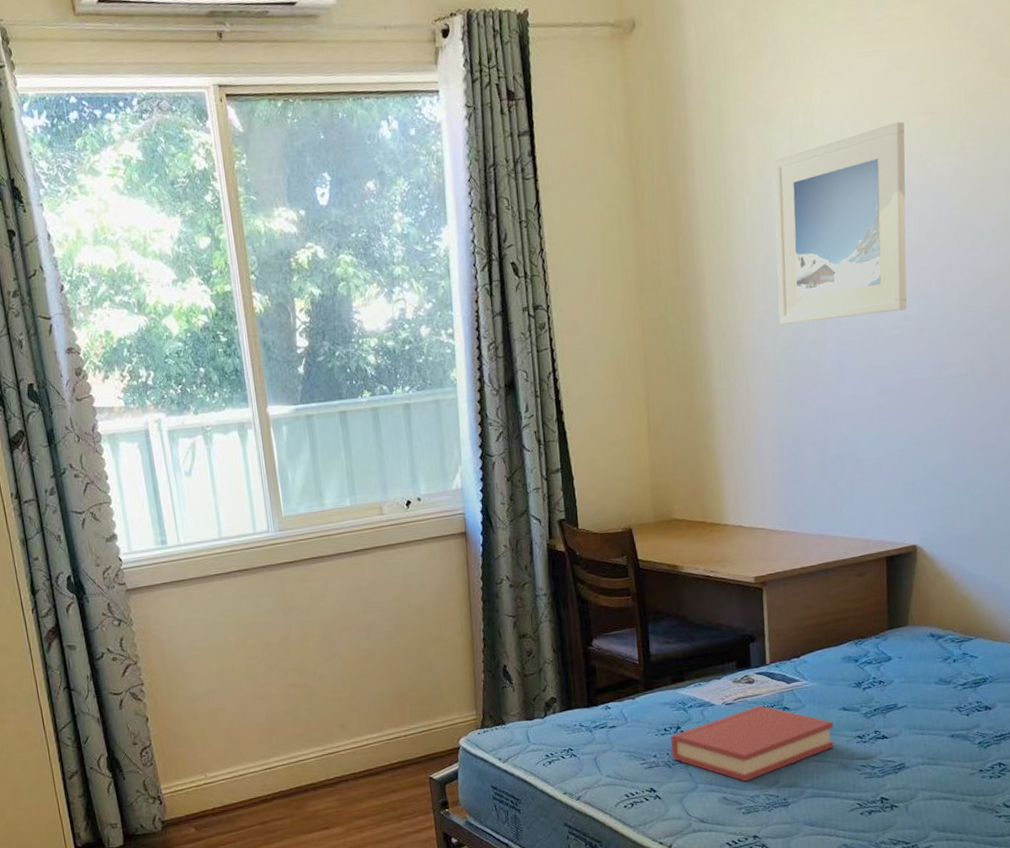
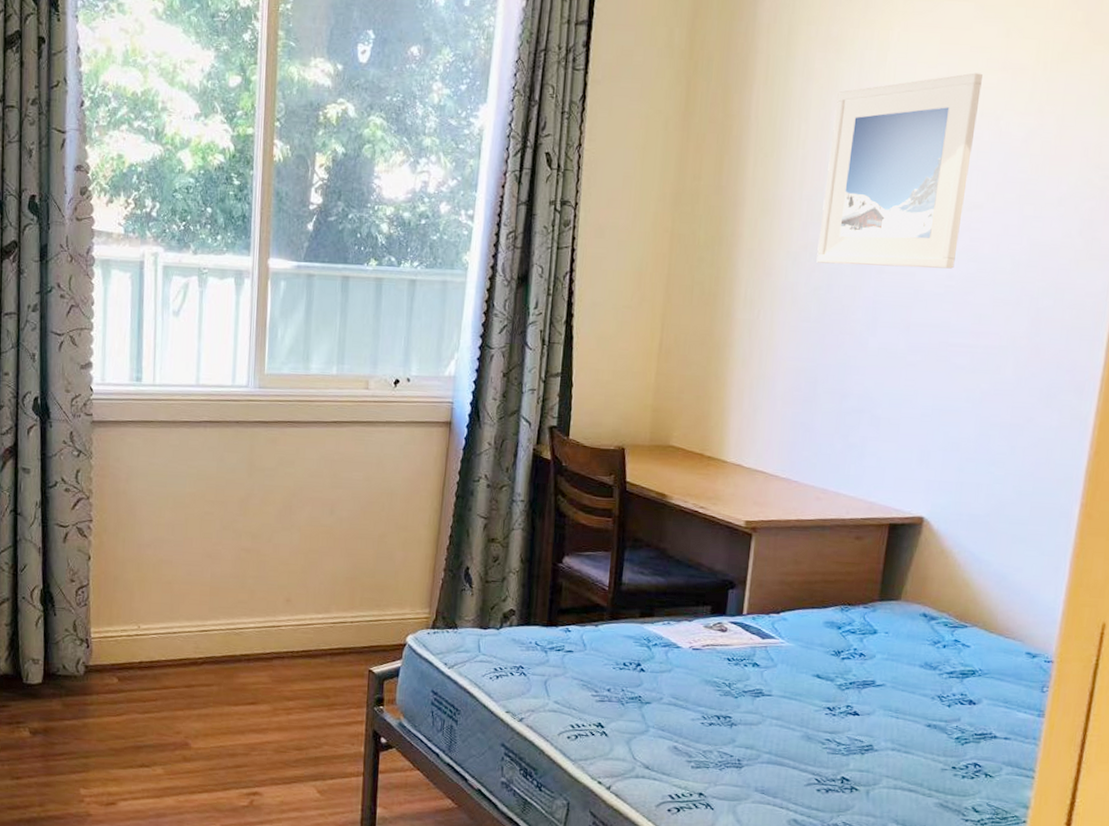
hardback book: present [670,705,835,782] -> none [627,656,804,734]

